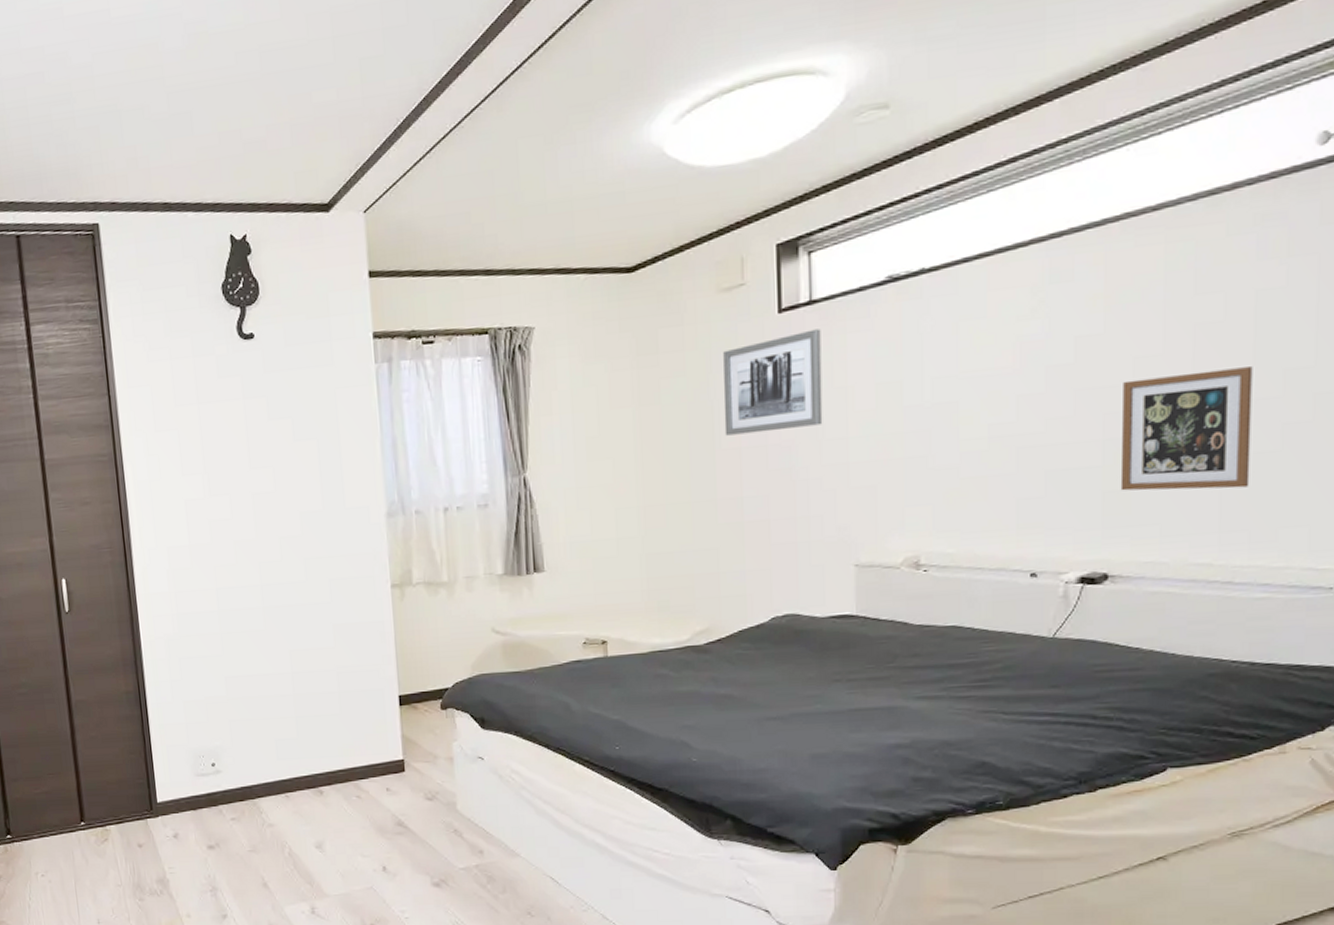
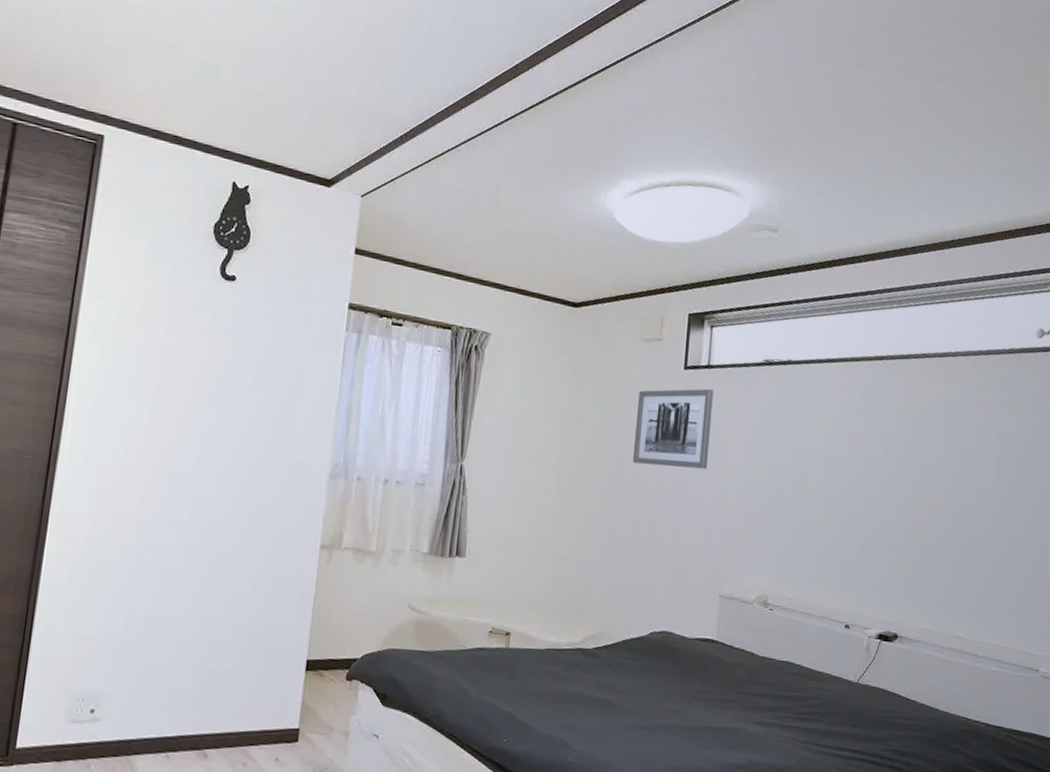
picture frame: present [1120,366,1253,491] -> none [909,480,995,580]

